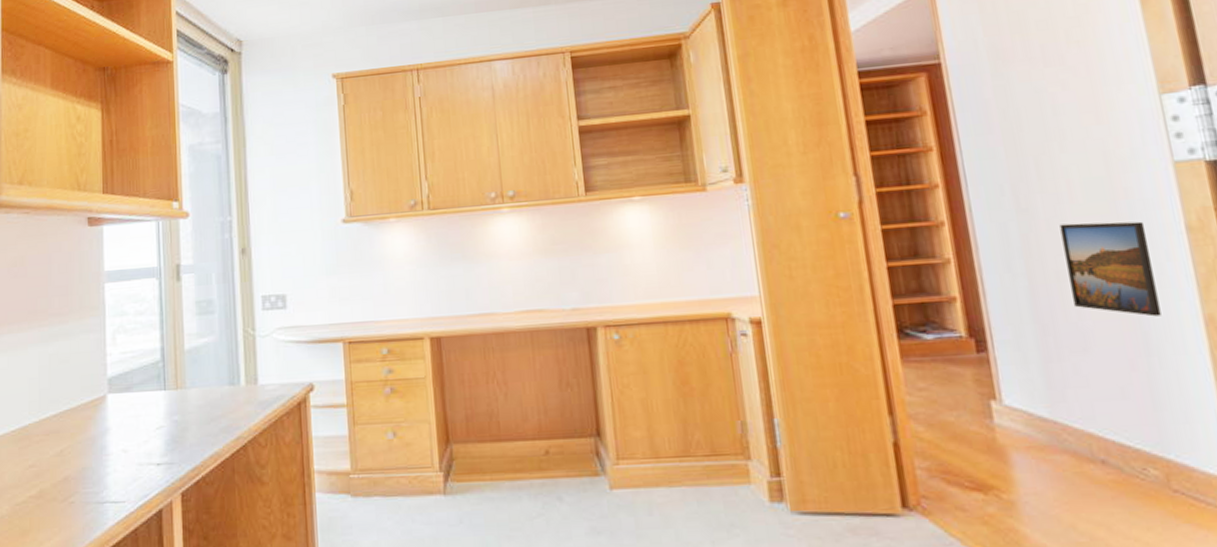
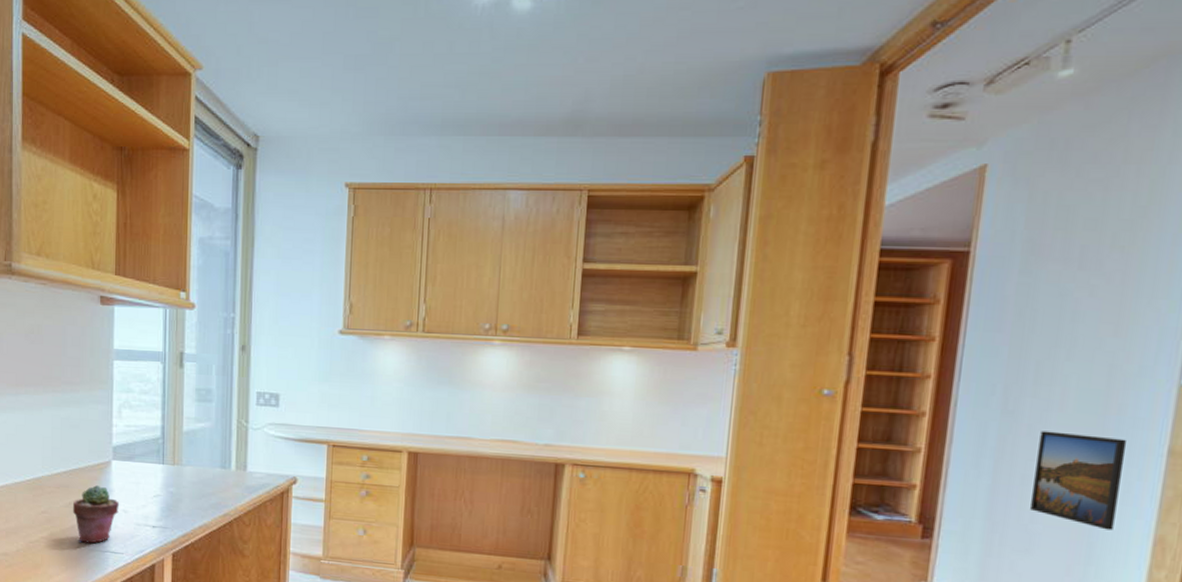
potted succulent: none [64,425,118,496] -> present [72,485,119,544]

